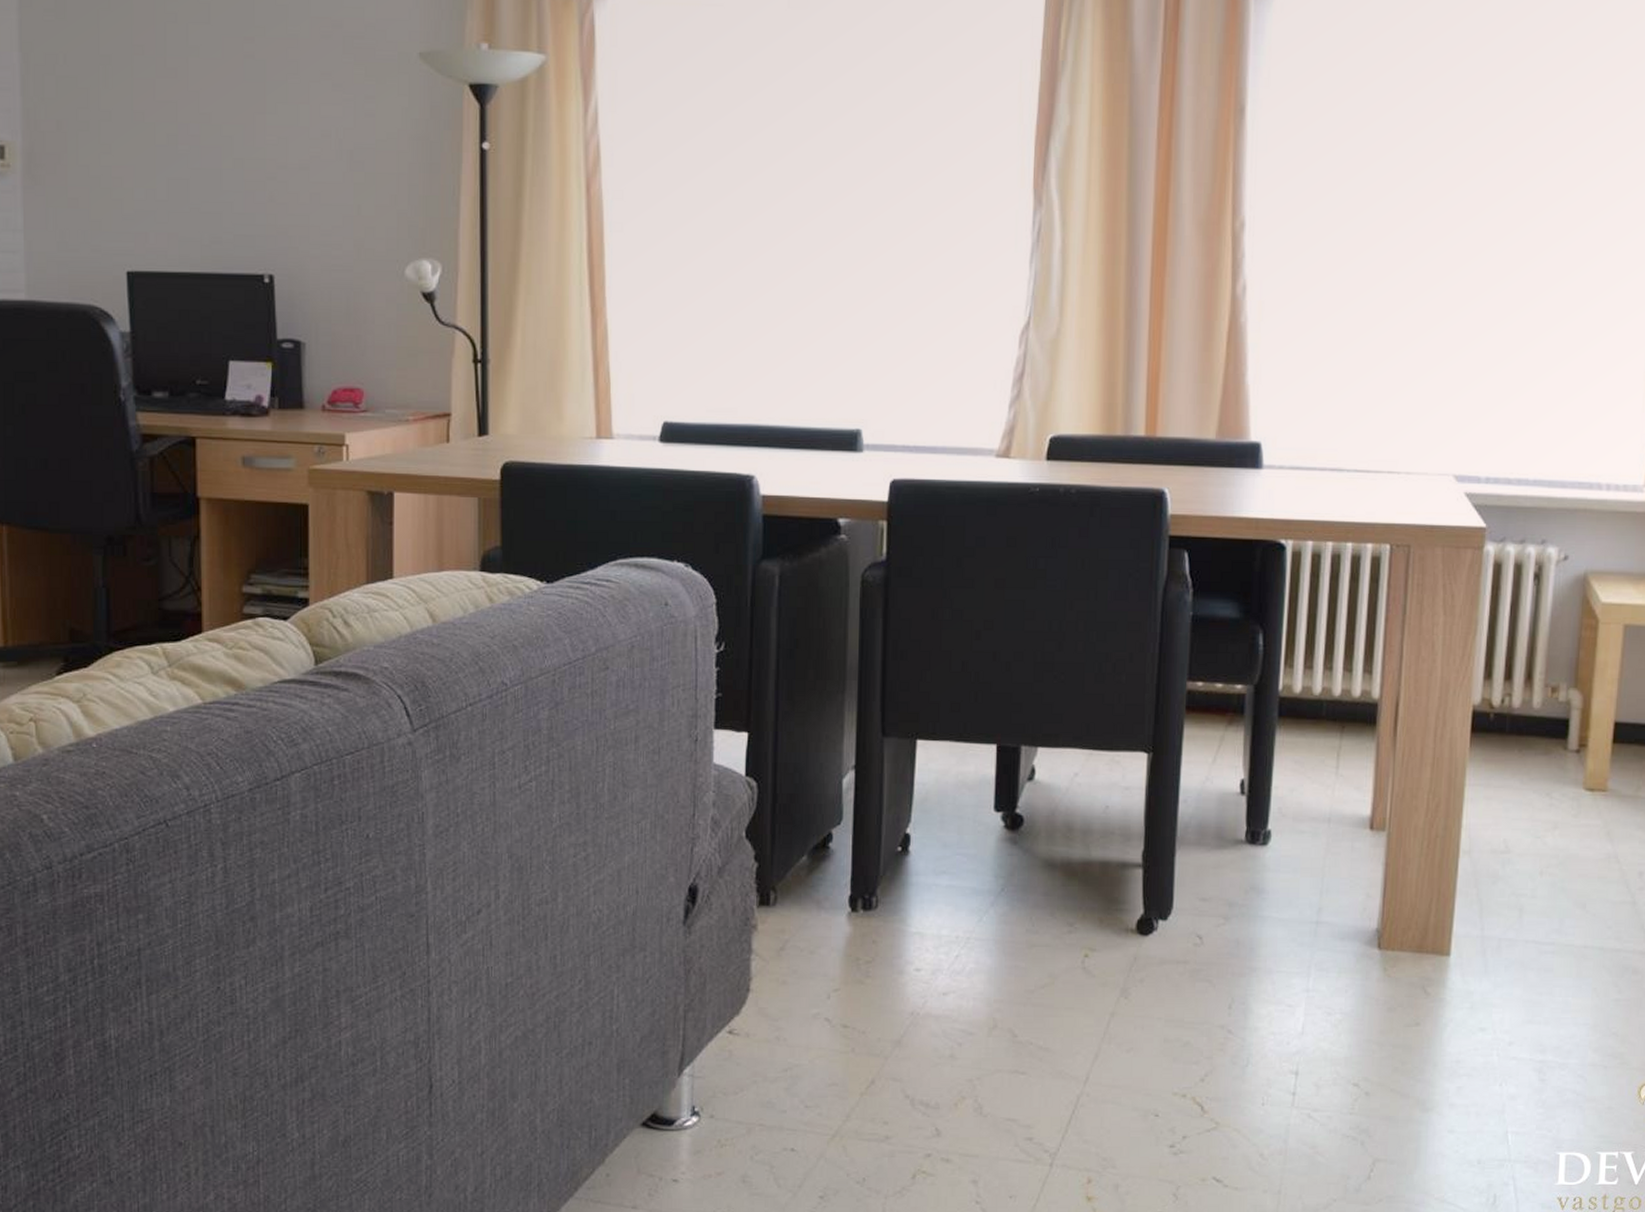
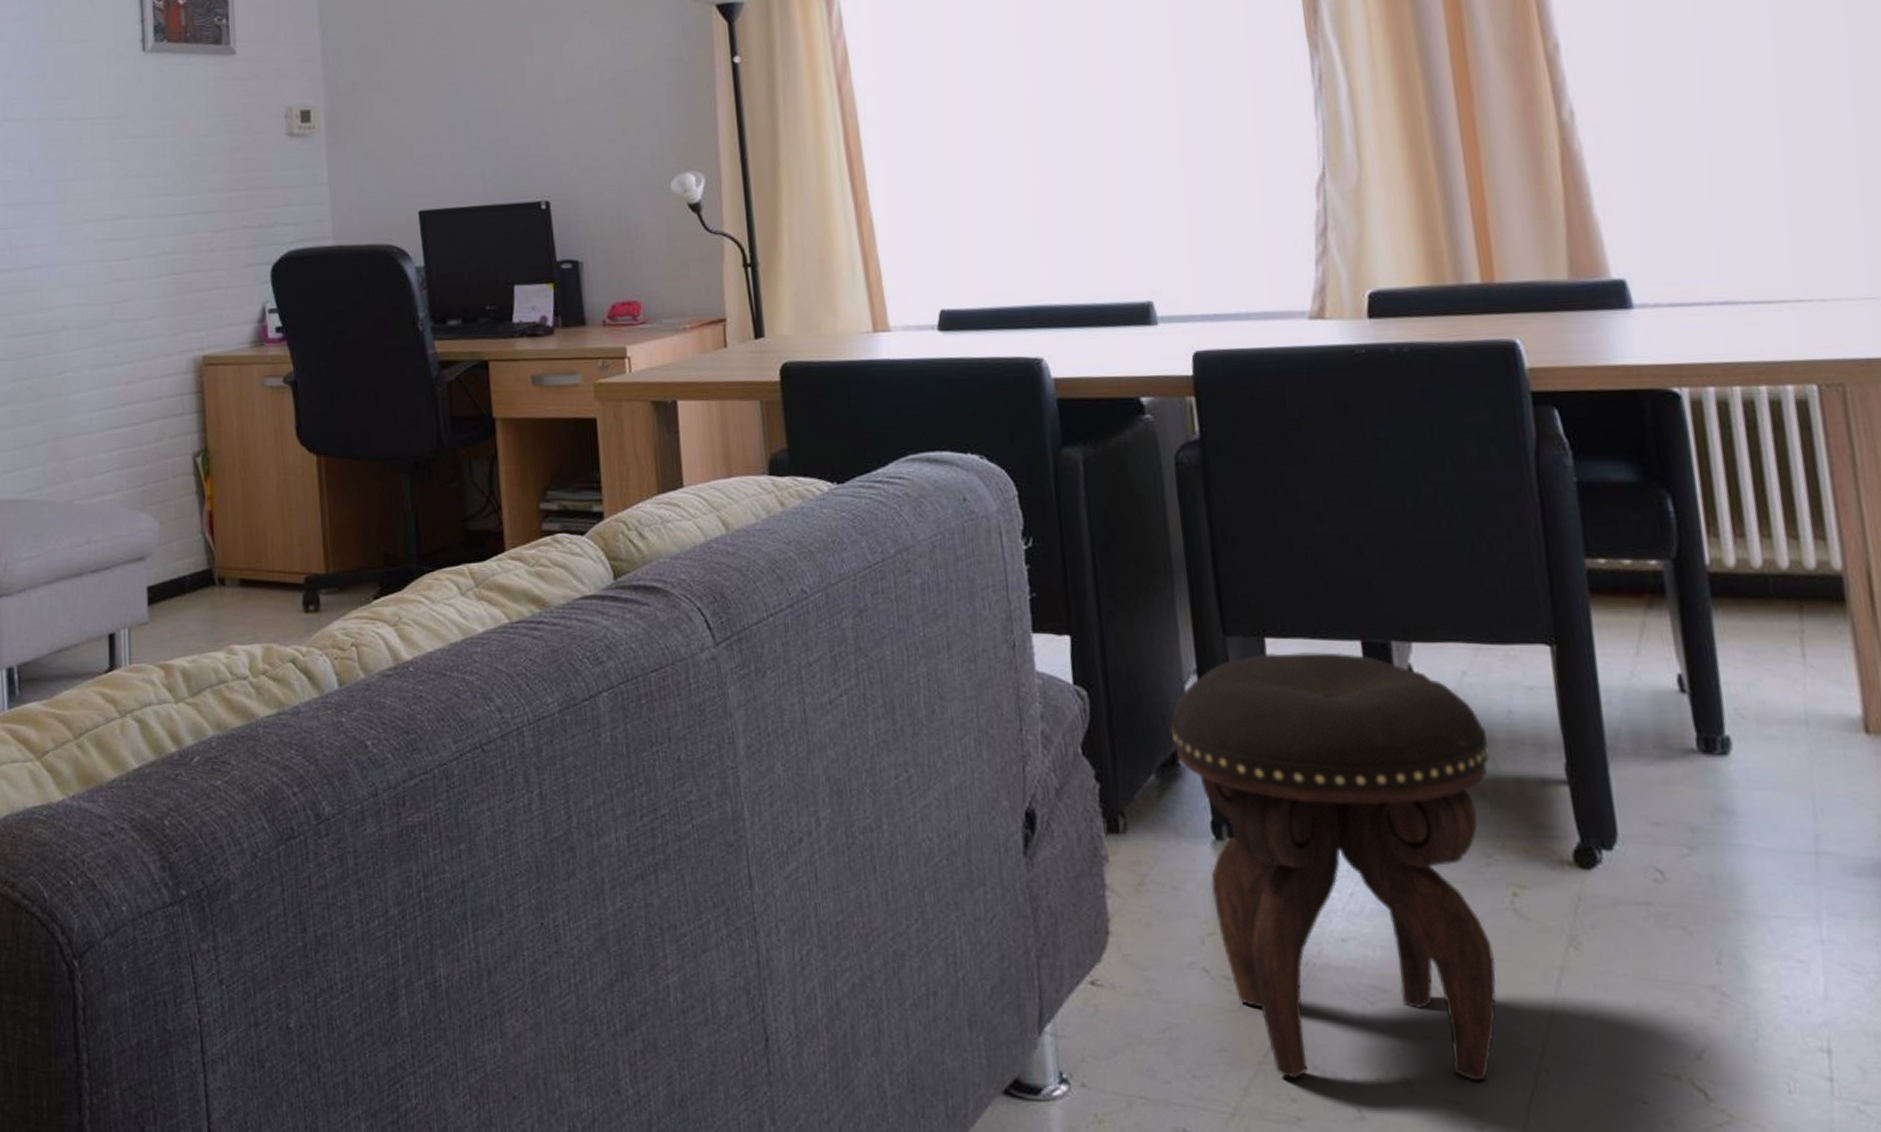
footstool: none [825,753,1086,1106] -> present [1169,652,1497,1082]

